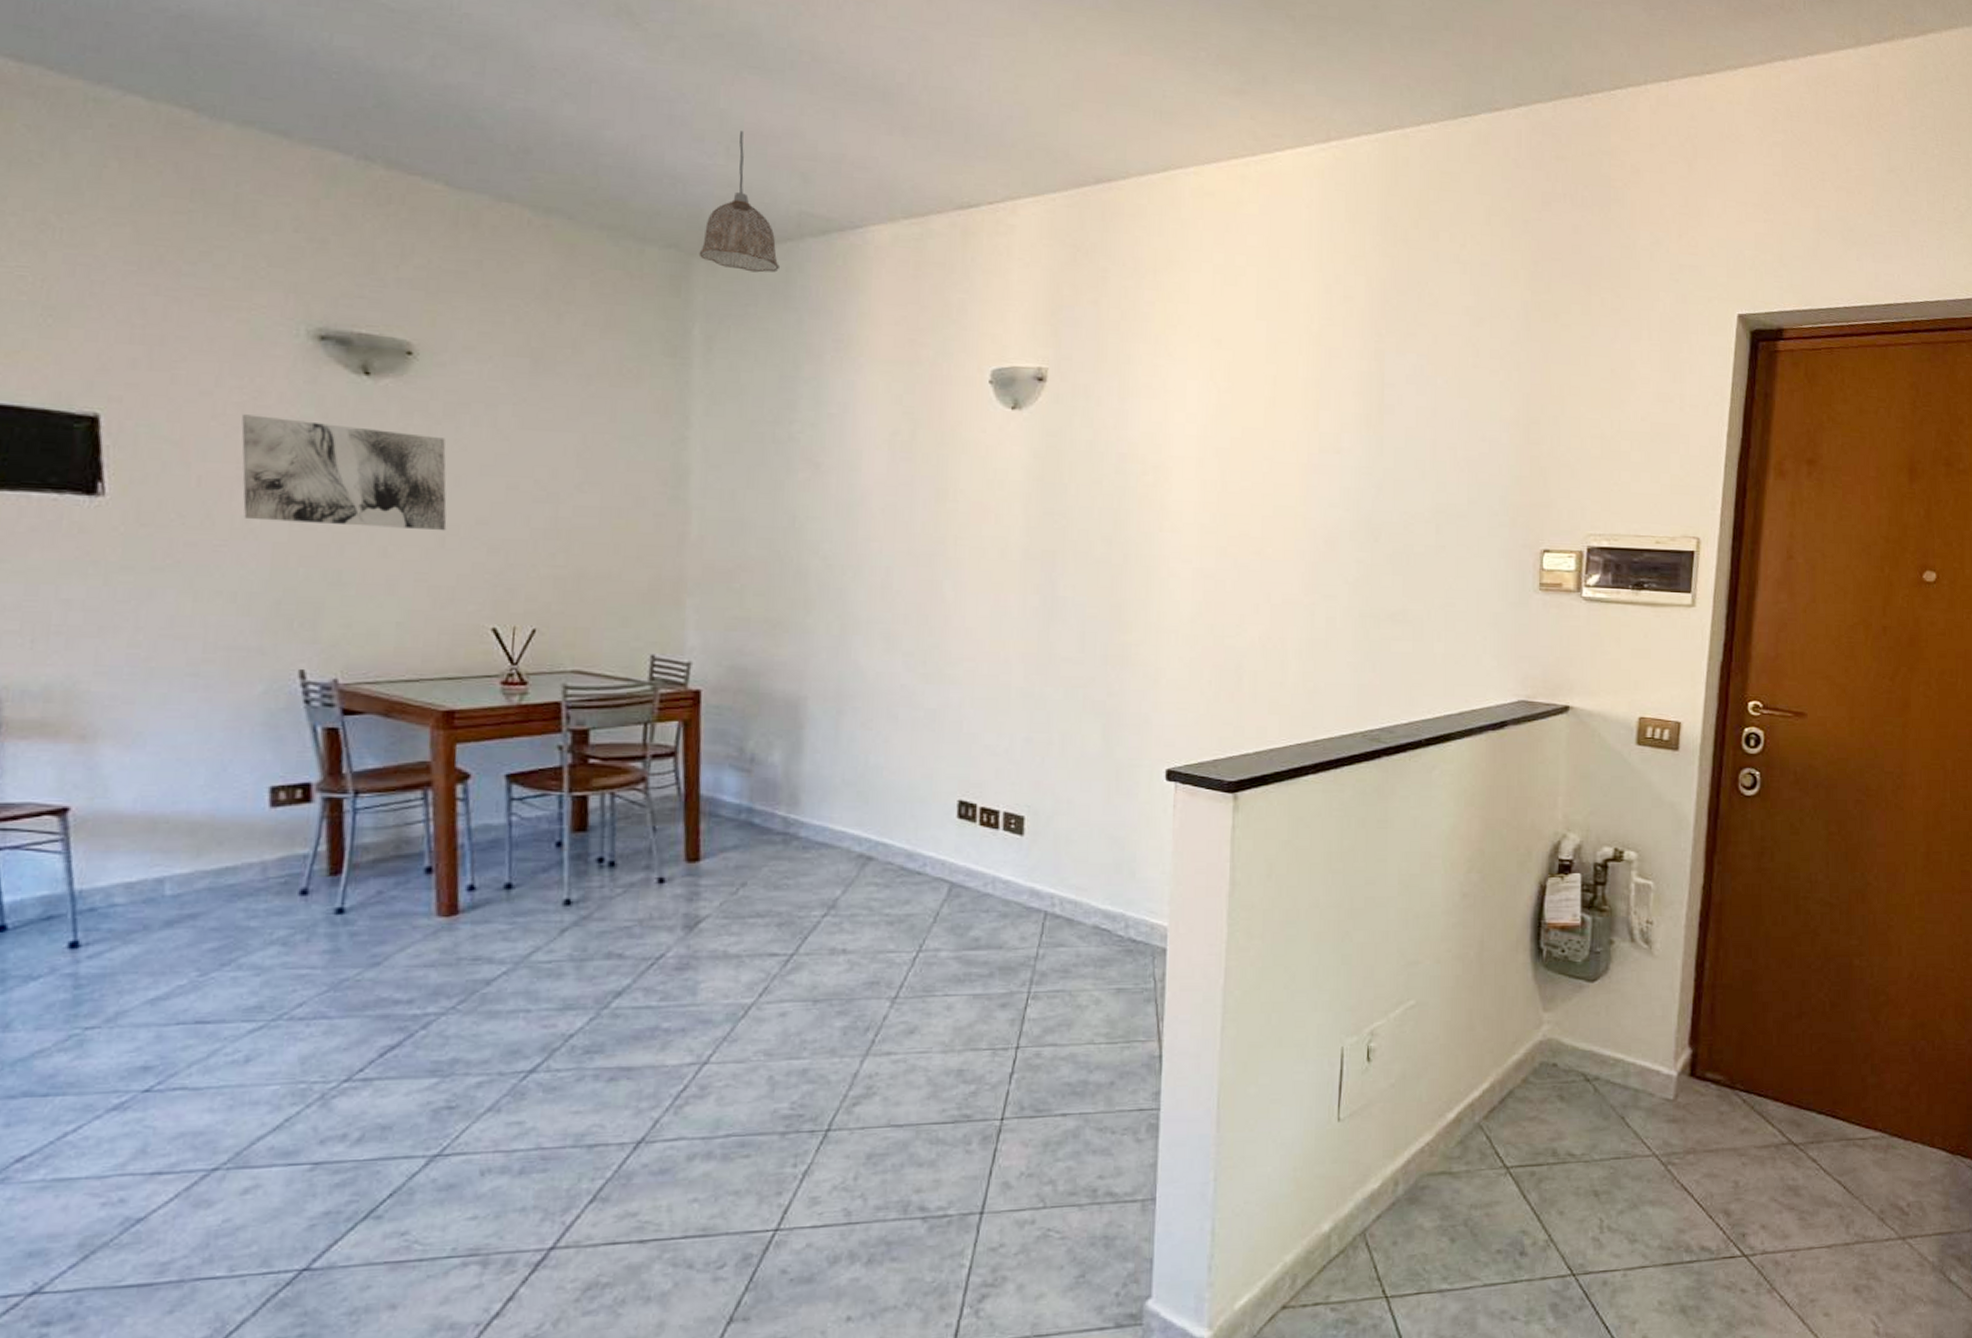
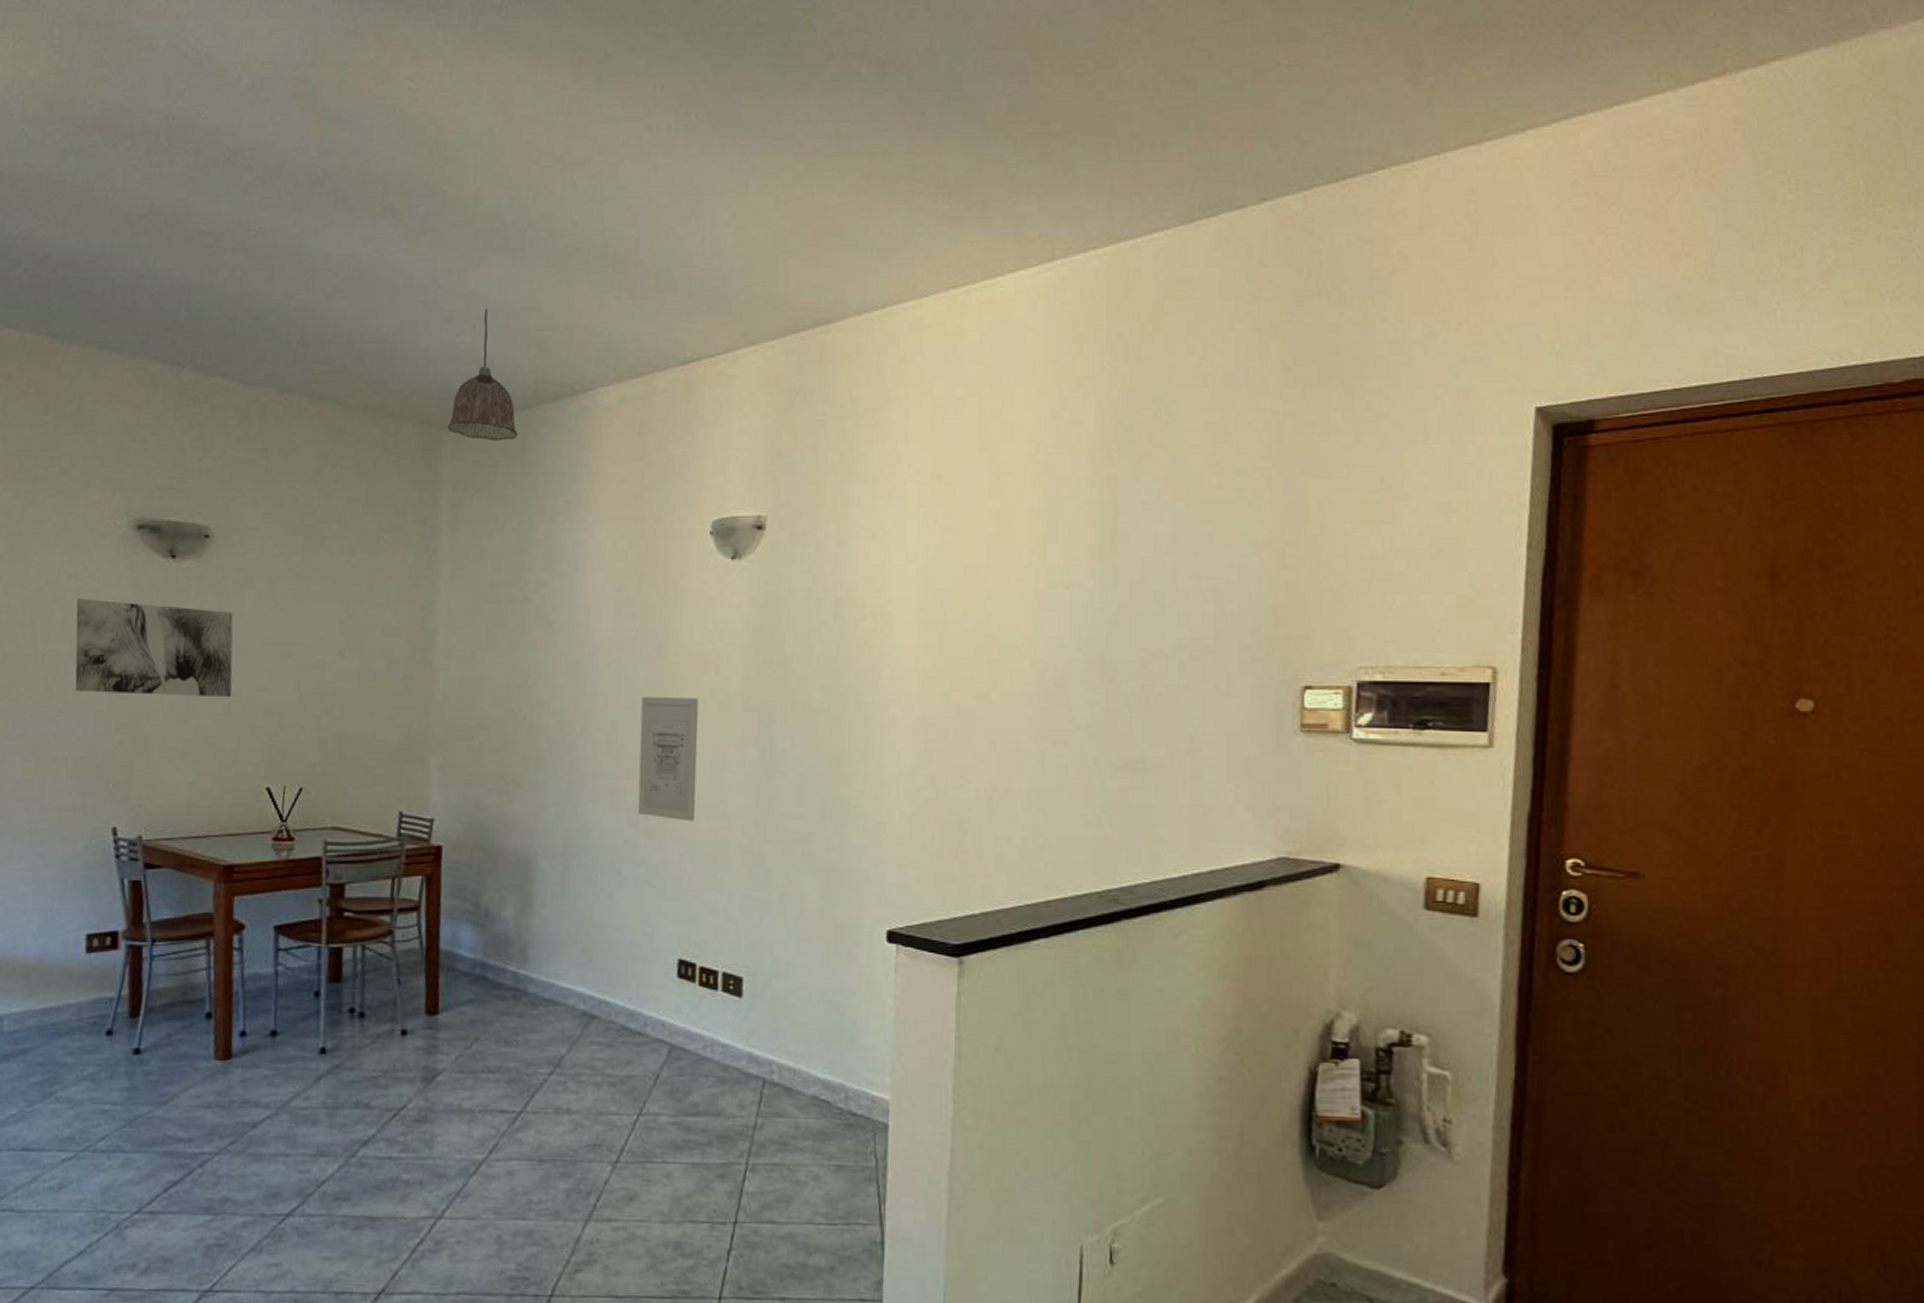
wall art: none [915,543,978,667] -> present [637,697,699,822]

